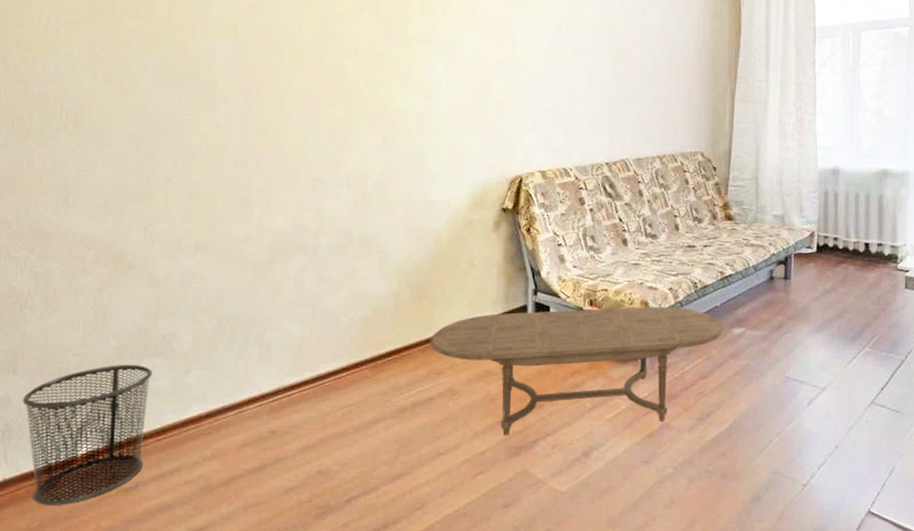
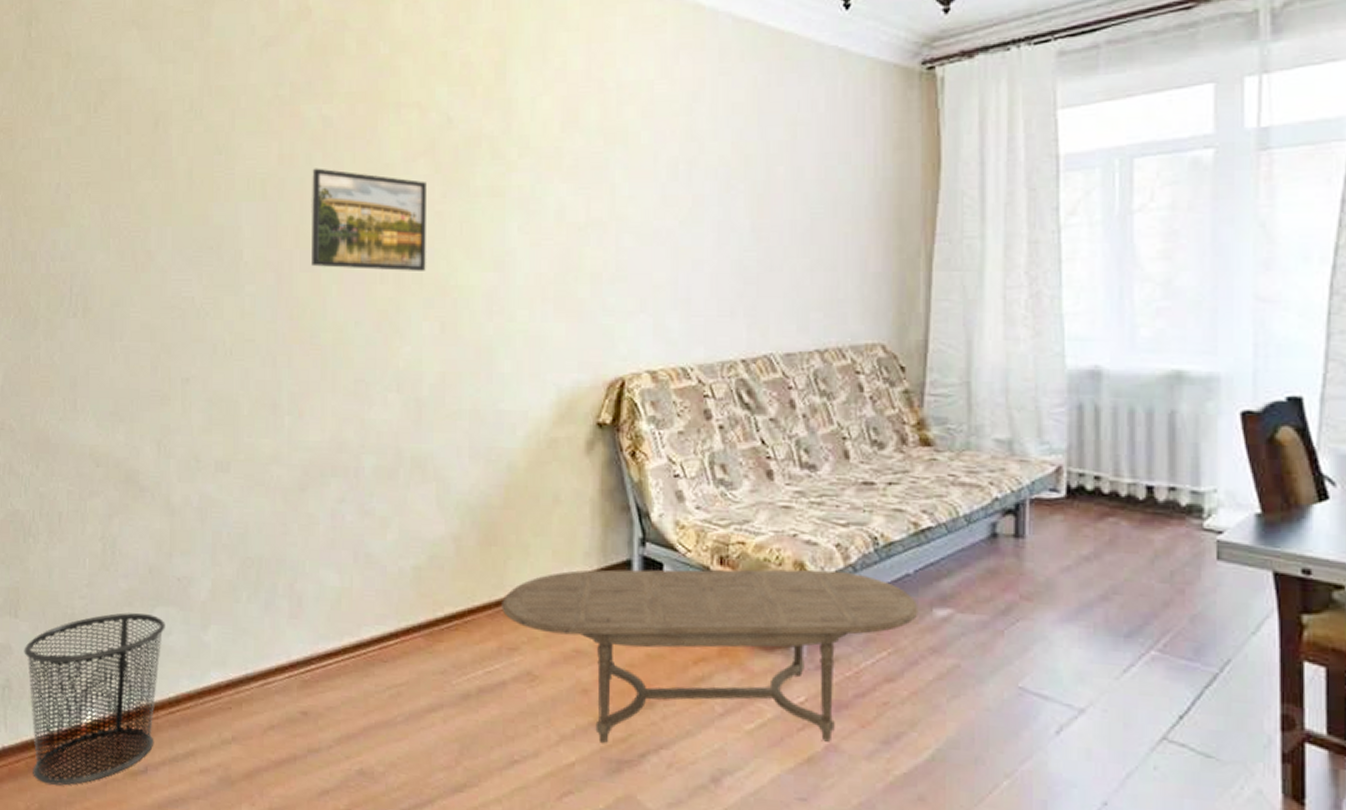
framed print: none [276,15,370,97] -> present [312,168,426,271]

